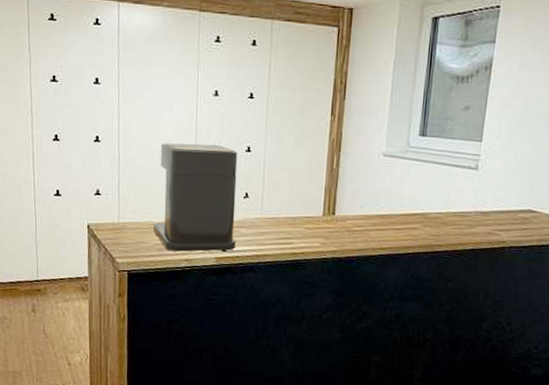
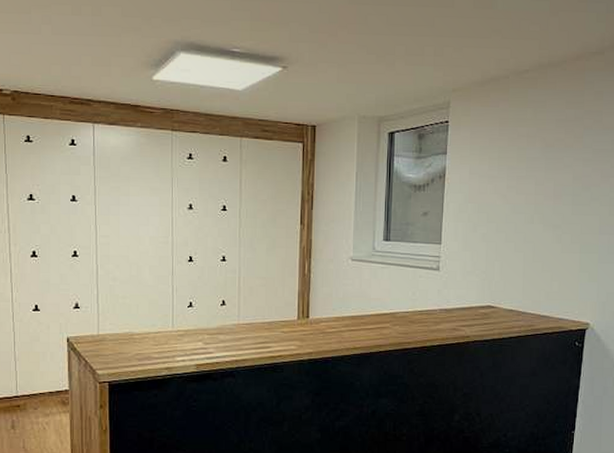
coffee maker: present [154,143,238,252] -> none [133,255,215,360]

